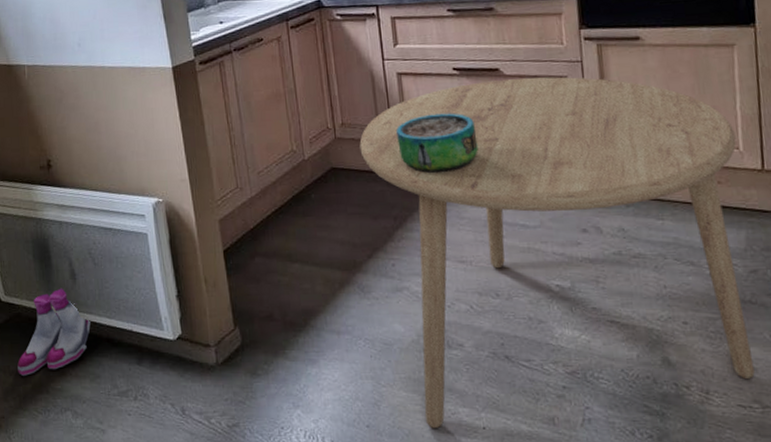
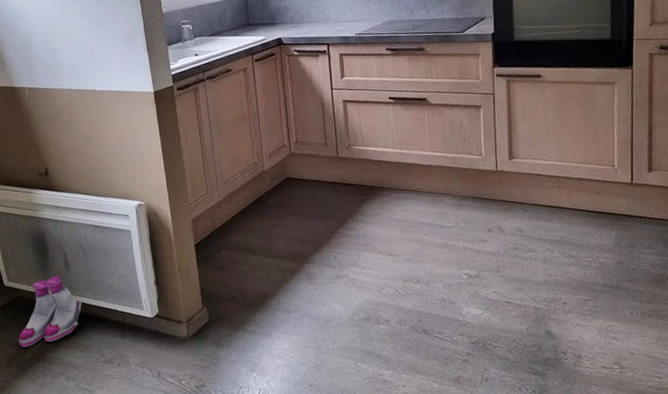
dining table: present [359,77,755,428] -> none [310,106,617,386]
decorative bowl: present [396,113,478,173] -> none [341,134,407,183]

